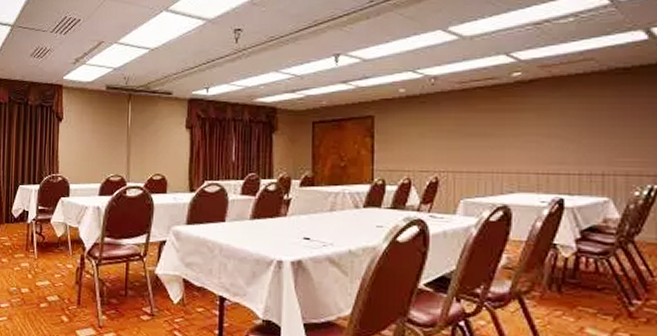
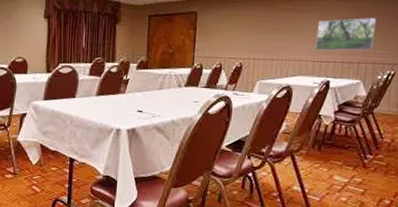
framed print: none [537,116,623,160] -> present [315,18,377,51]

